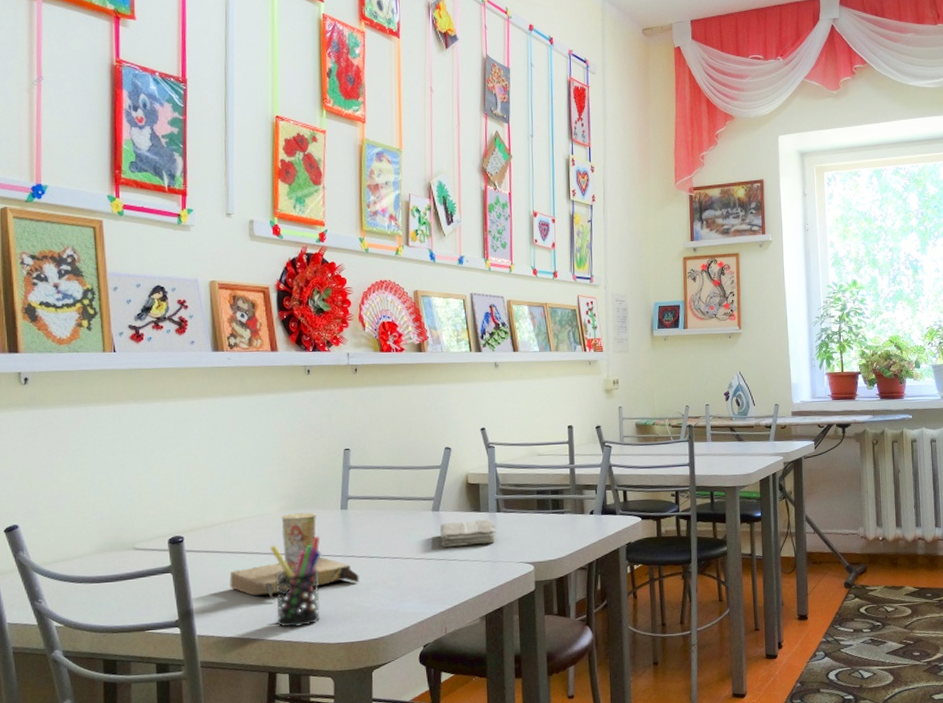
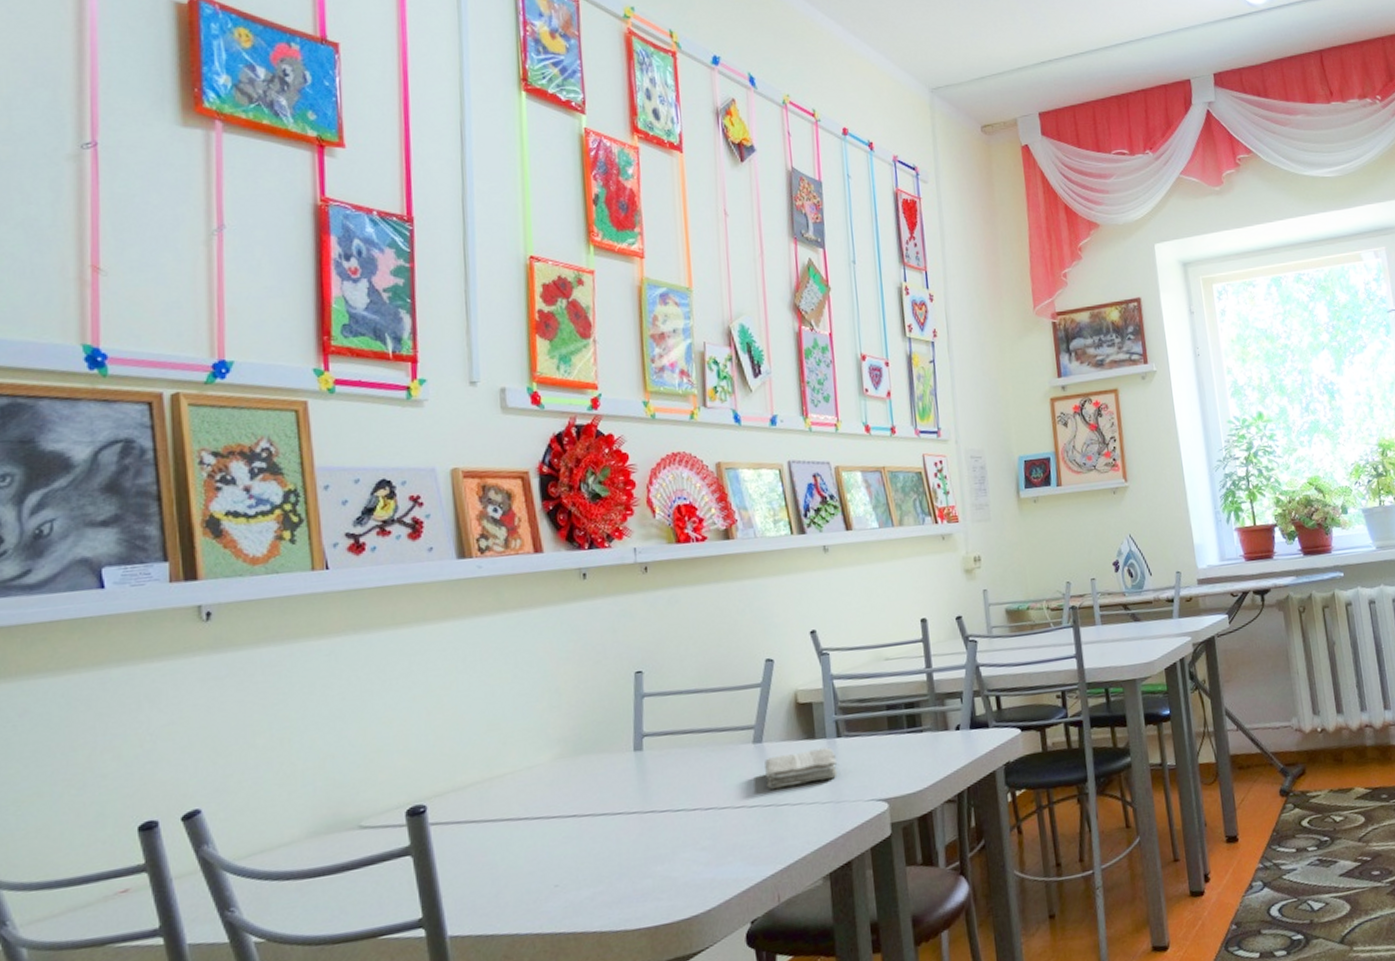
cup: present [230,512,359,603] -> none [490,758,662,883]
pen holder: present [269,536,321,628] -> none [542,789,612,915]

